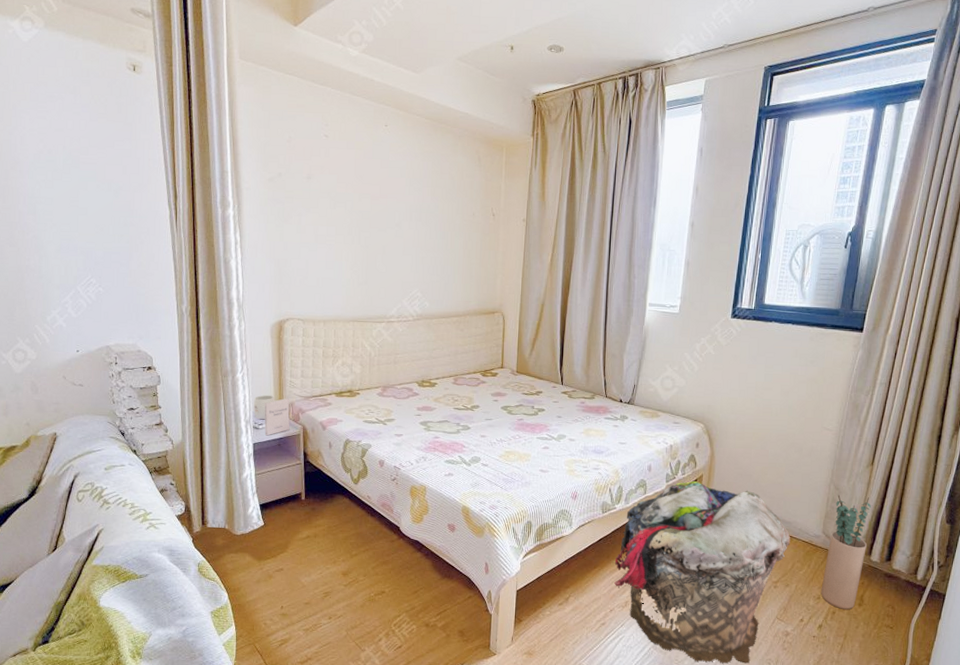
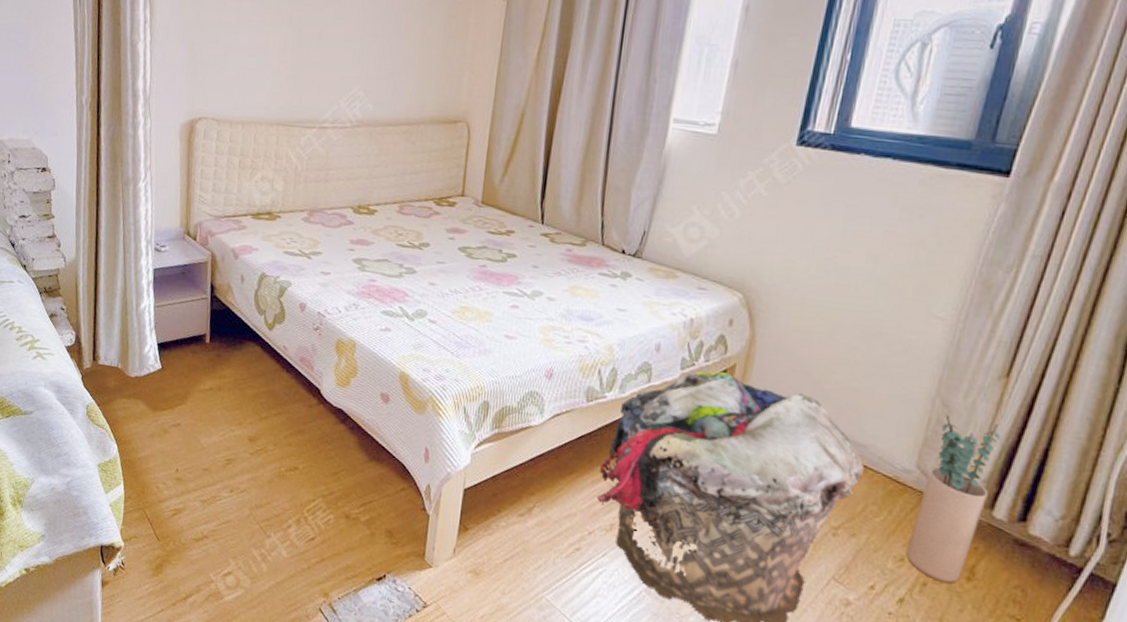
mug: present [253,395,275,420] -> none [156,210,181,241]
book: present [264,398,290,436] -> none [167,216,198,261]

